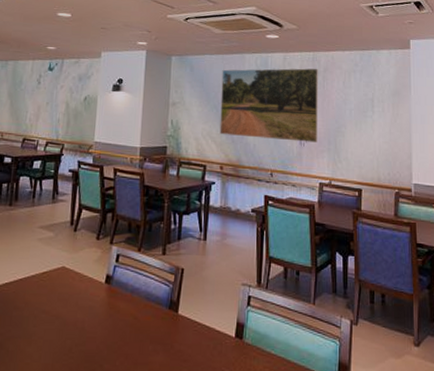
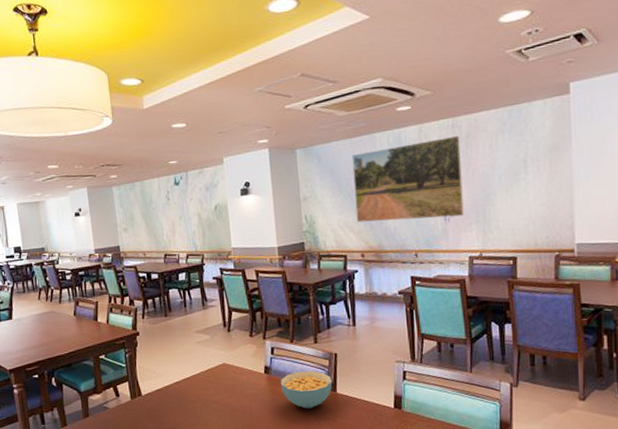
cereal bowl: none [120,284,176,330] -> present [281,370,333,409]

